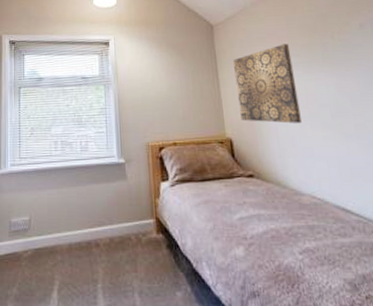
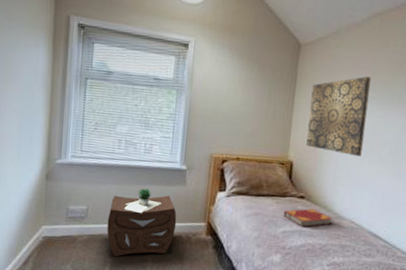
nightstand: none [51,189,124,272] -> present [107,188,177,257]
hardback book: none [234,188,292,210] -> present [283,208,333,227]

